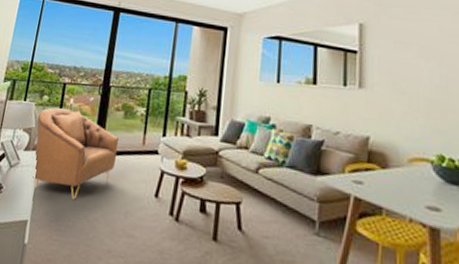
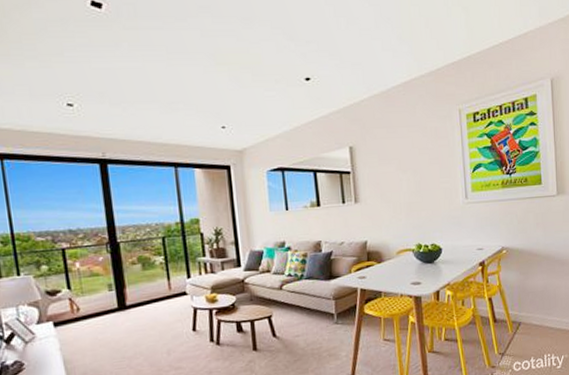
armchair: present [32,107,119,199] -> none [41,273,146,356]

